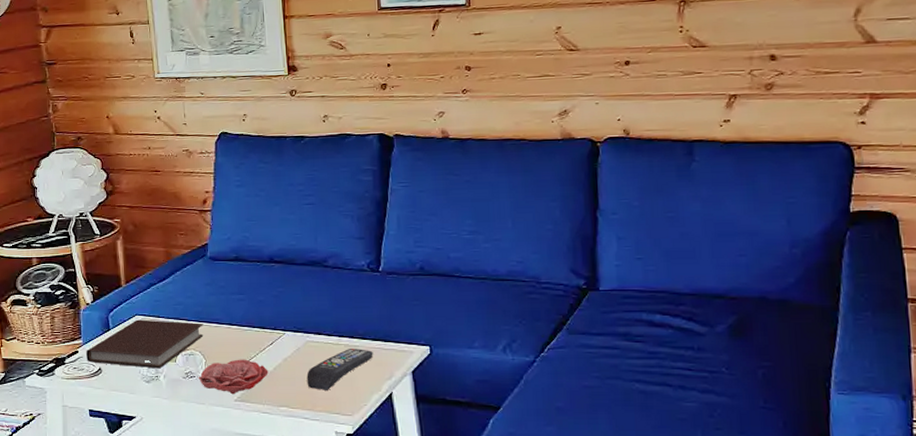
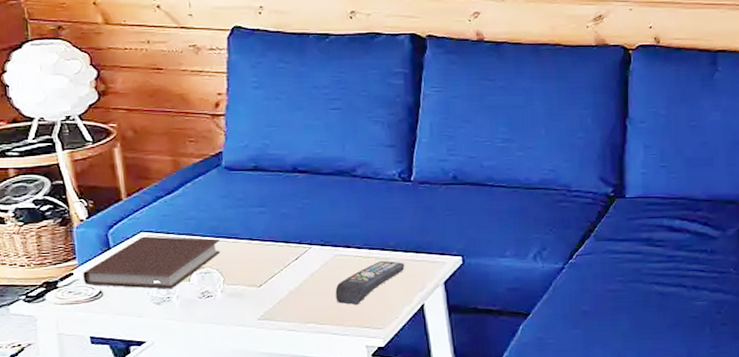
flower: present [198,359,268,395] -> none [216,275,294,313]

